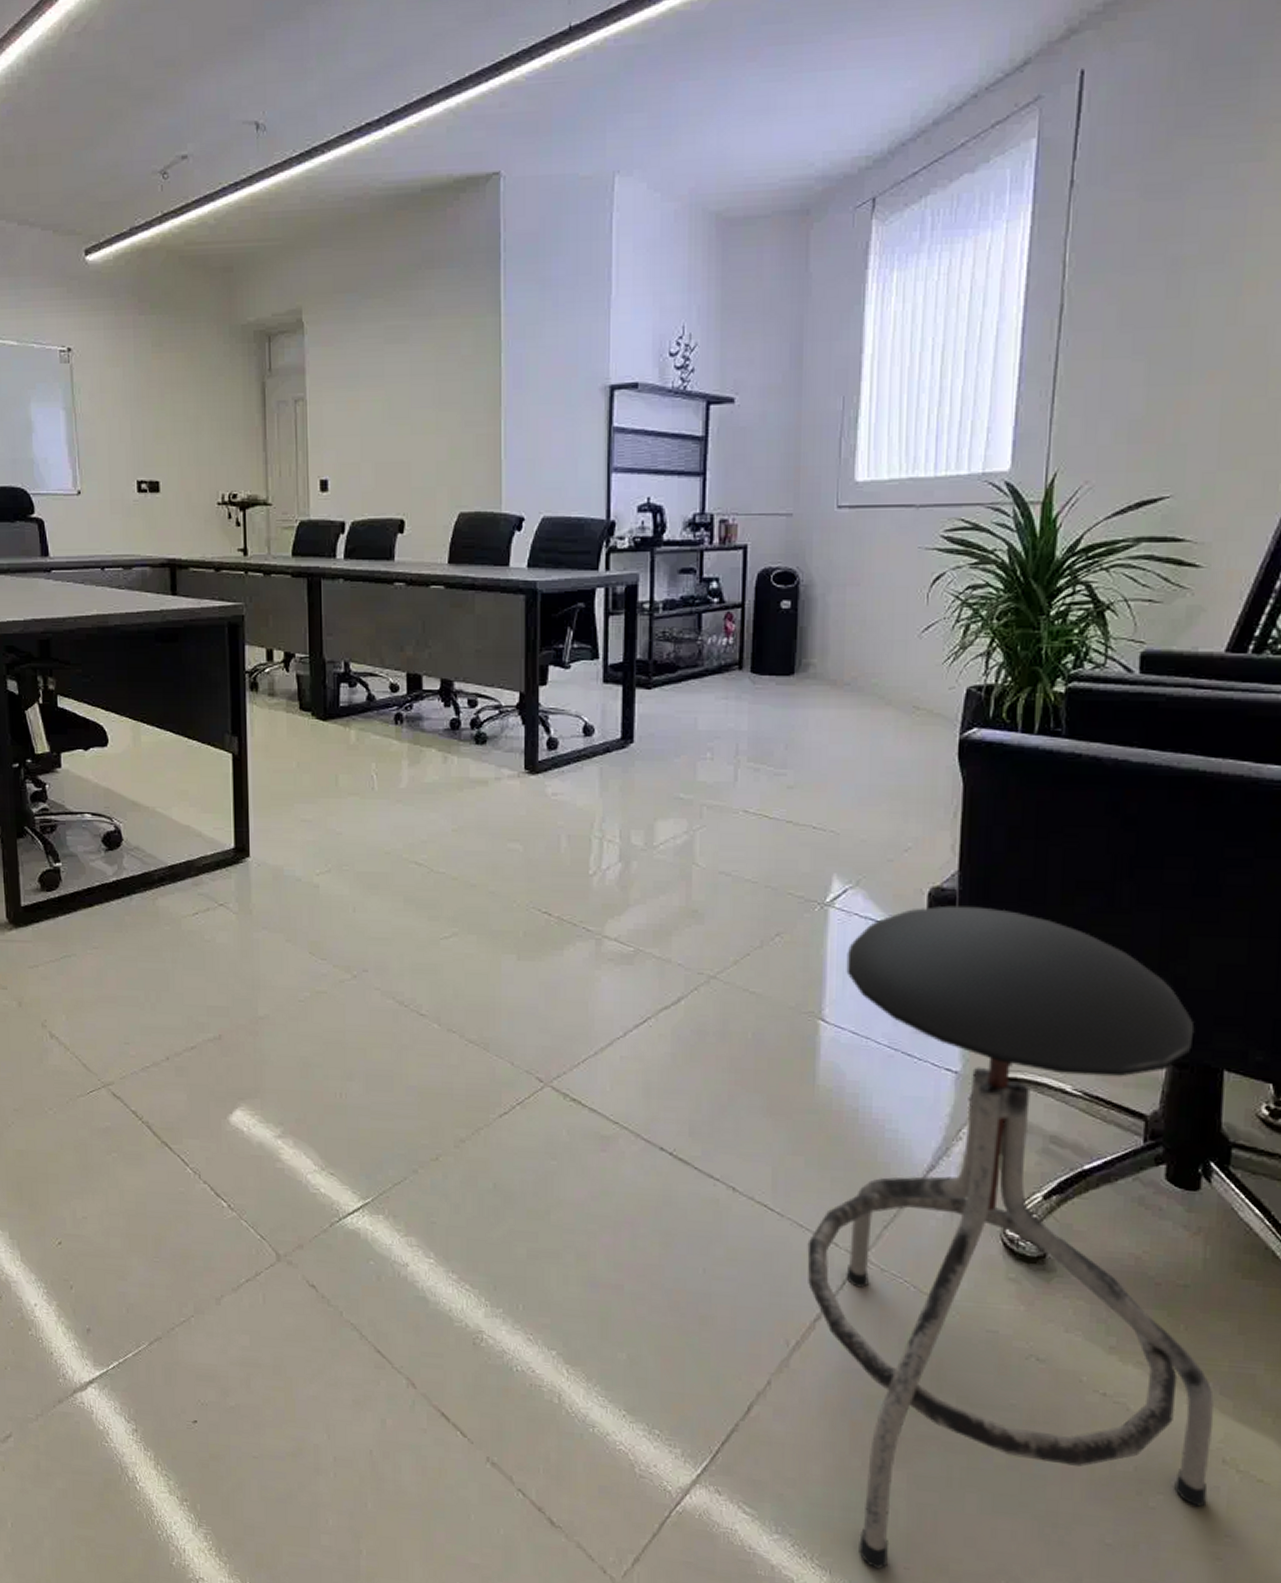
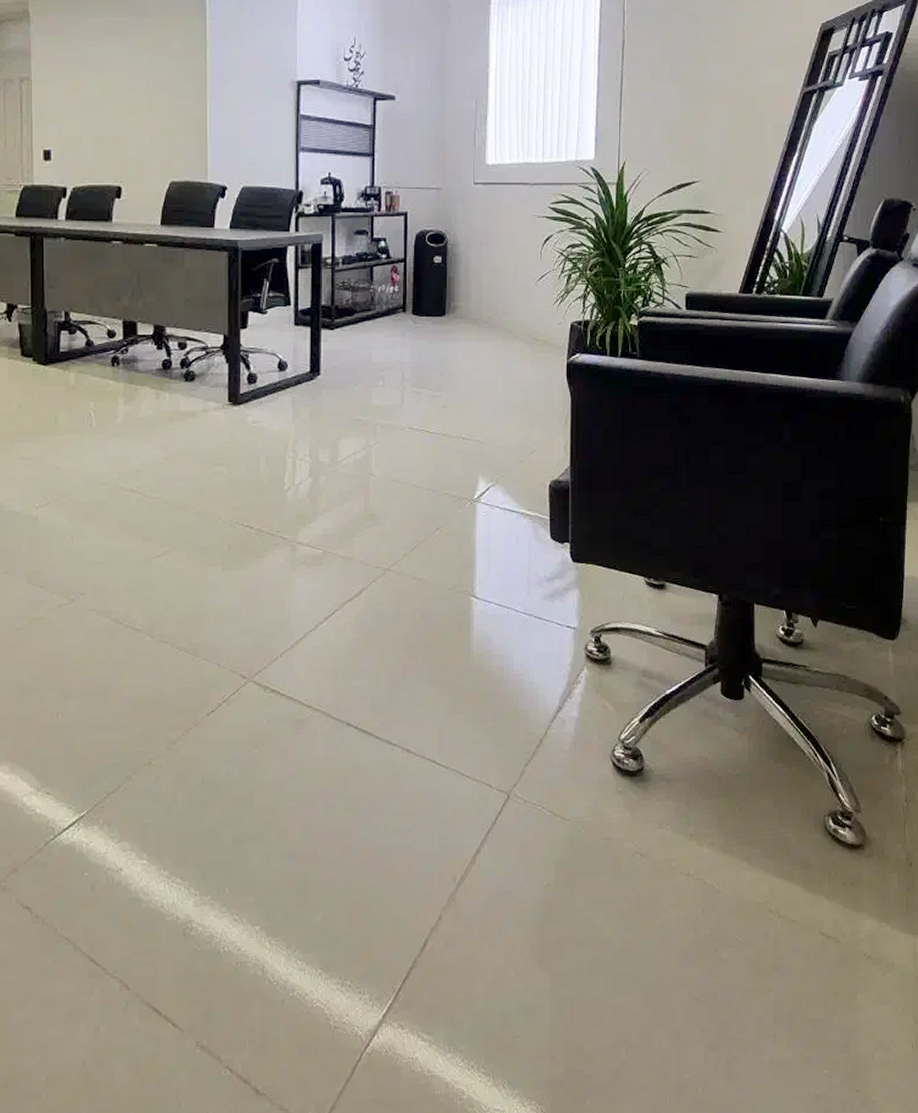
stool: present [807,905,1214,1569] -> none [468,493,762,1064]

